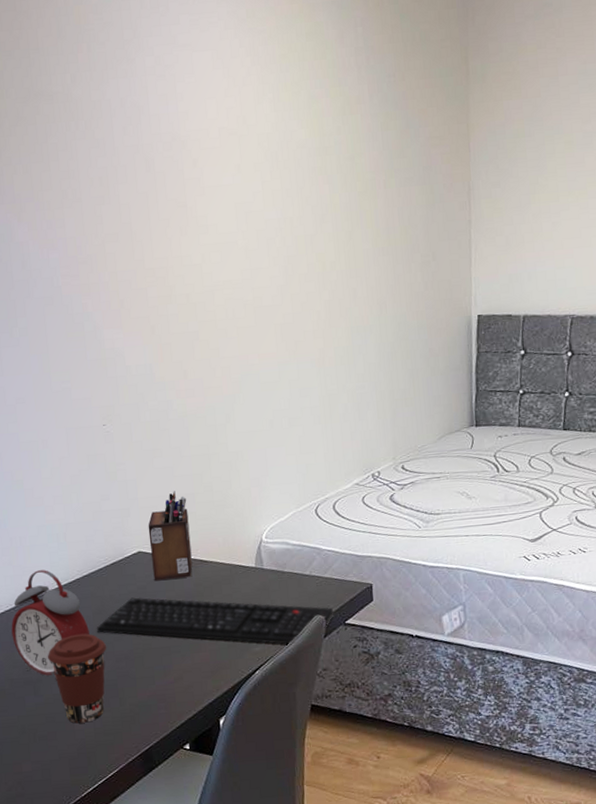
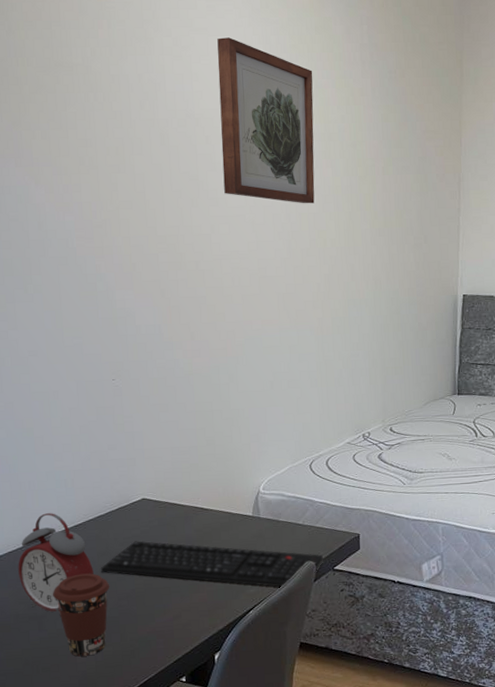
desk organizer: present [148,491,193,581] -> none [152,443,194,526]
wall art: none [202,51,312,226] -> present [217,37,315,204]

